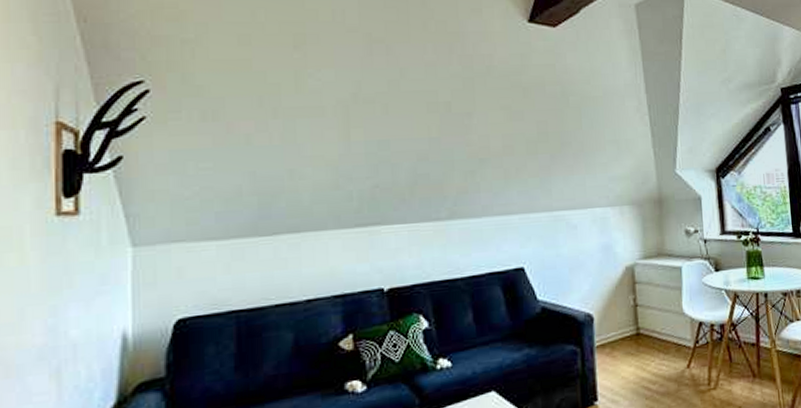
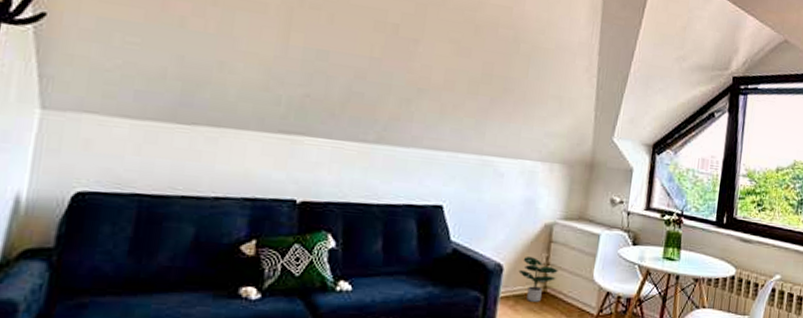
potted plant: none [609,301,648,346] -> present [518,257,559,302]

